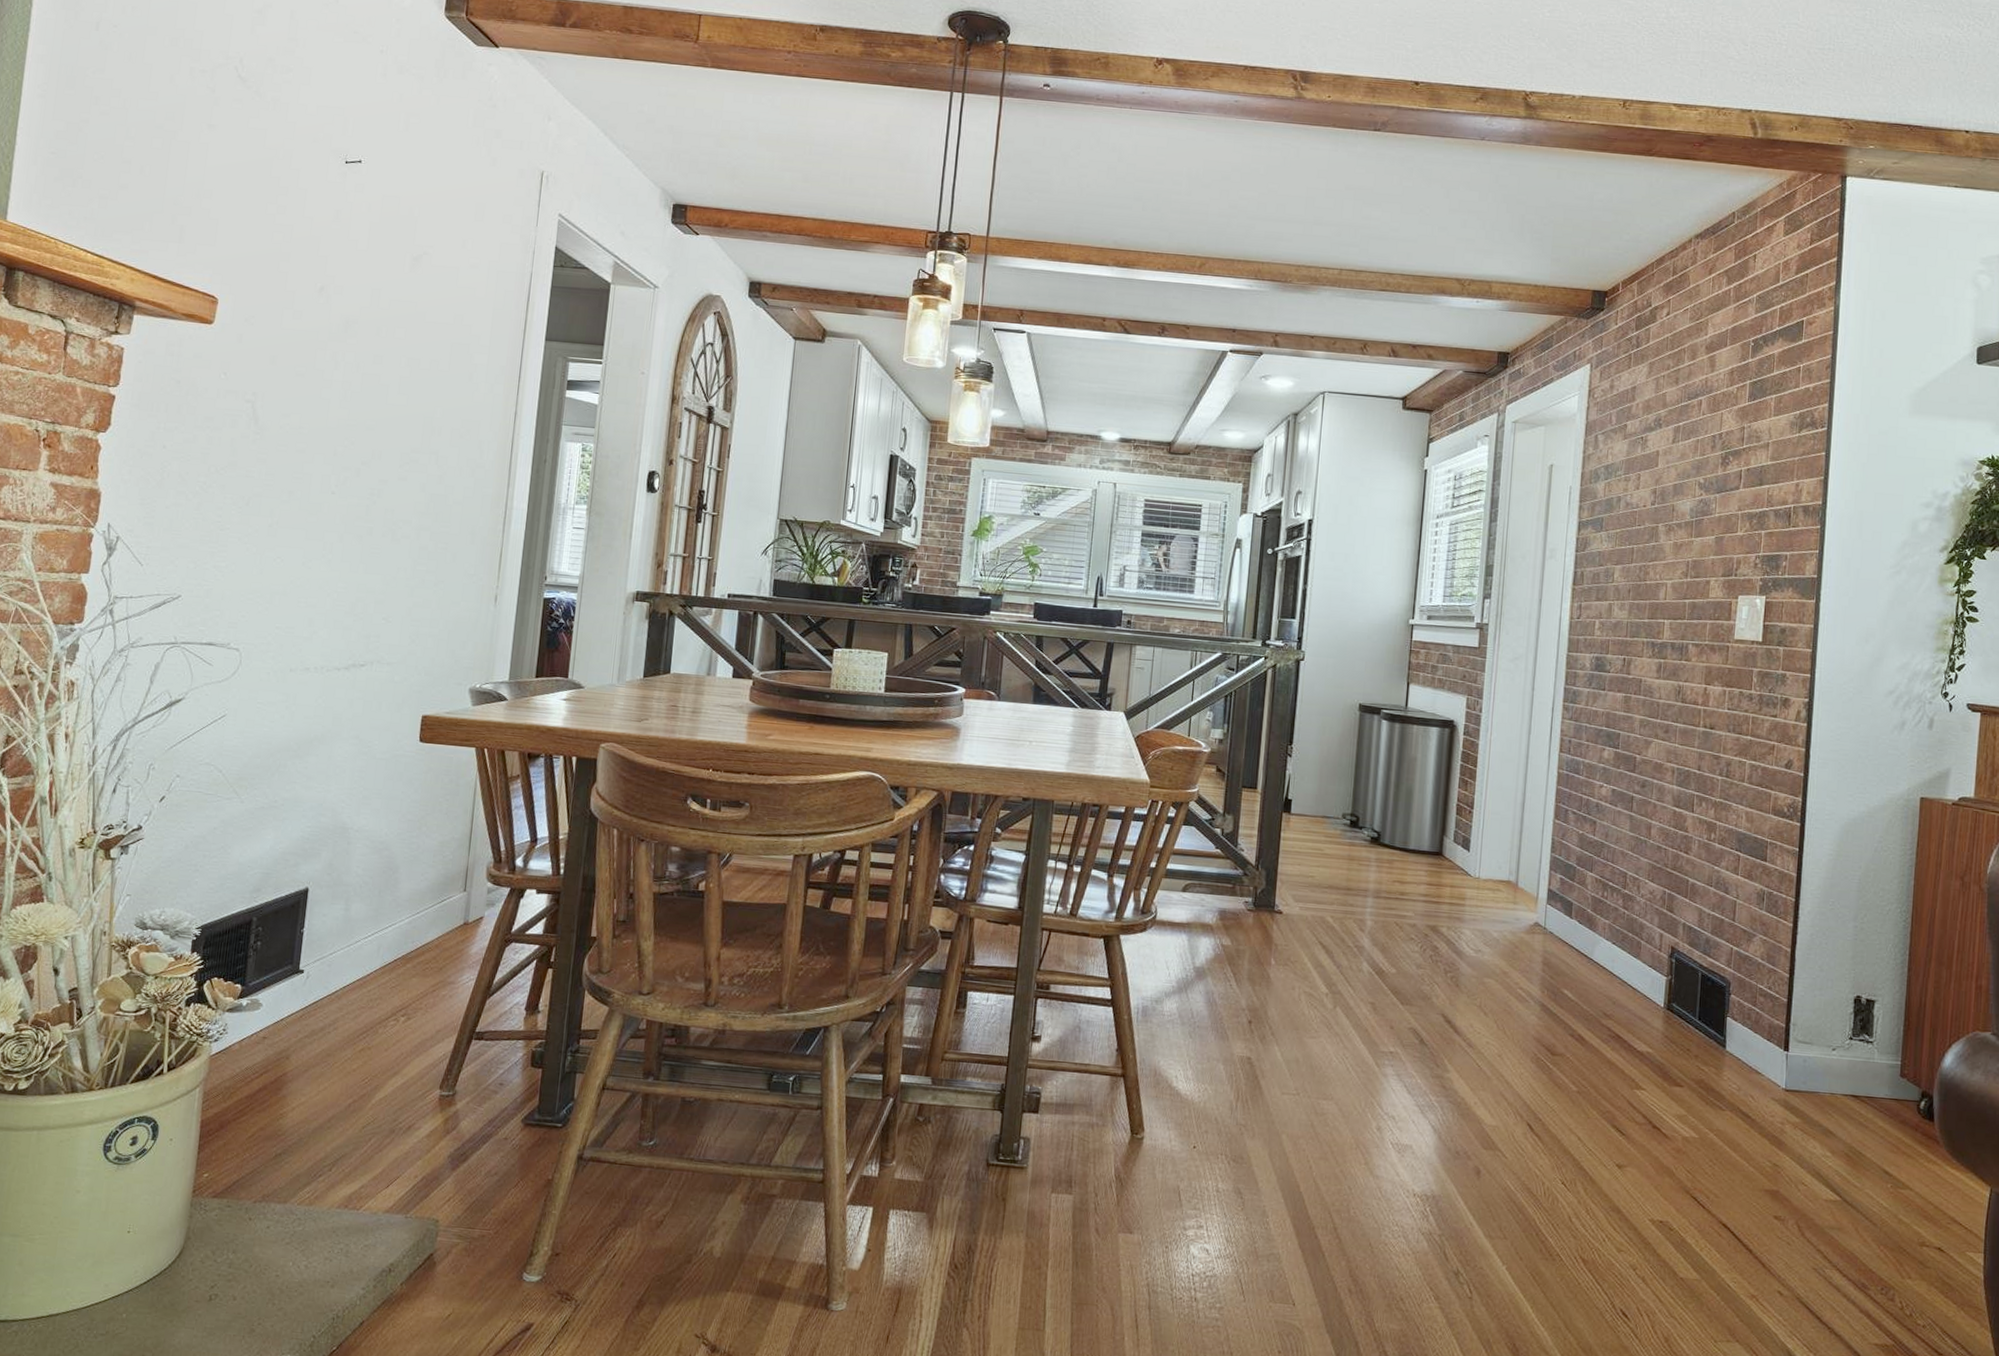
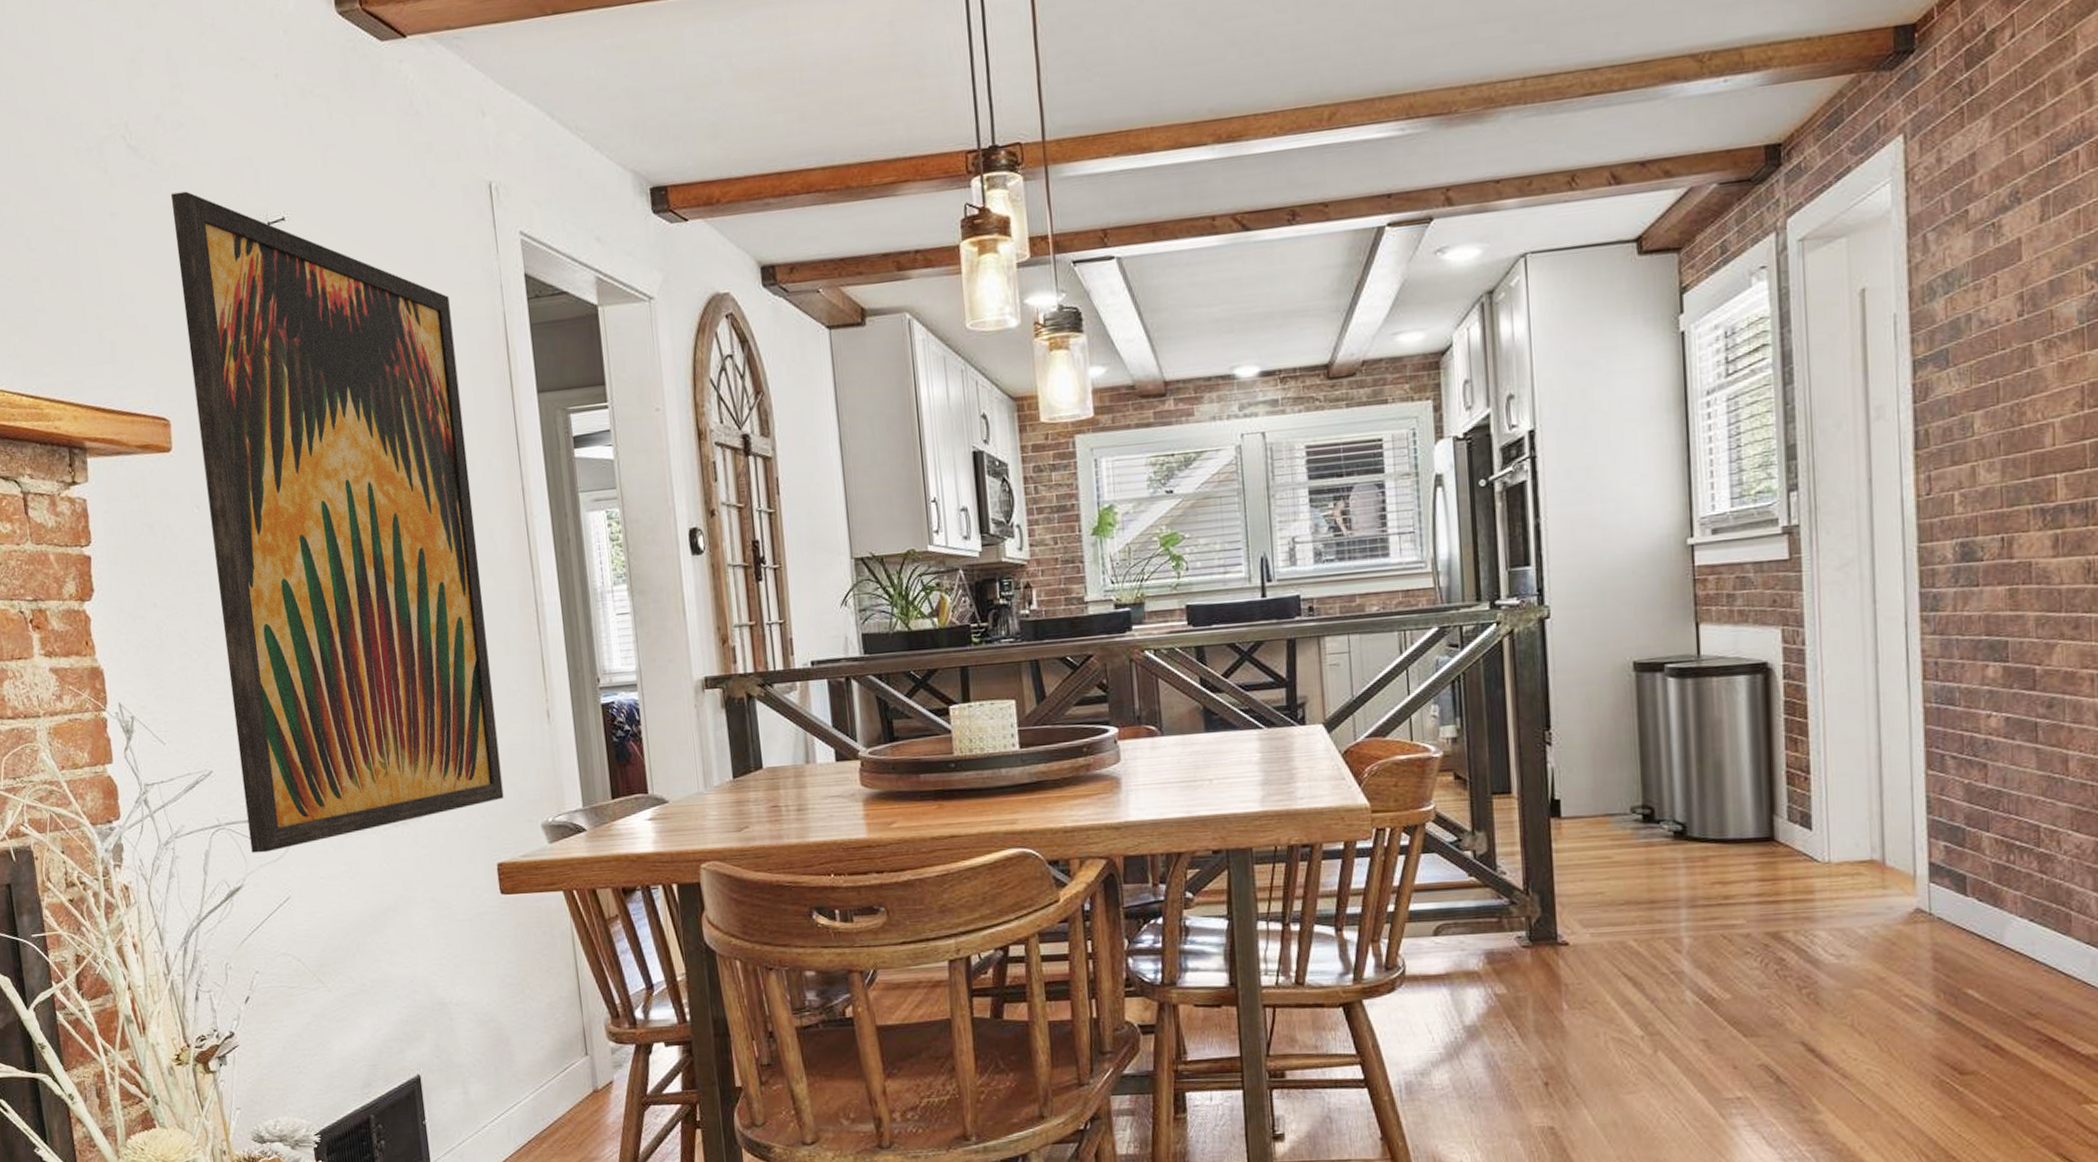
wall art: none [200,121,487,674] -> present [170,191,504,853]

